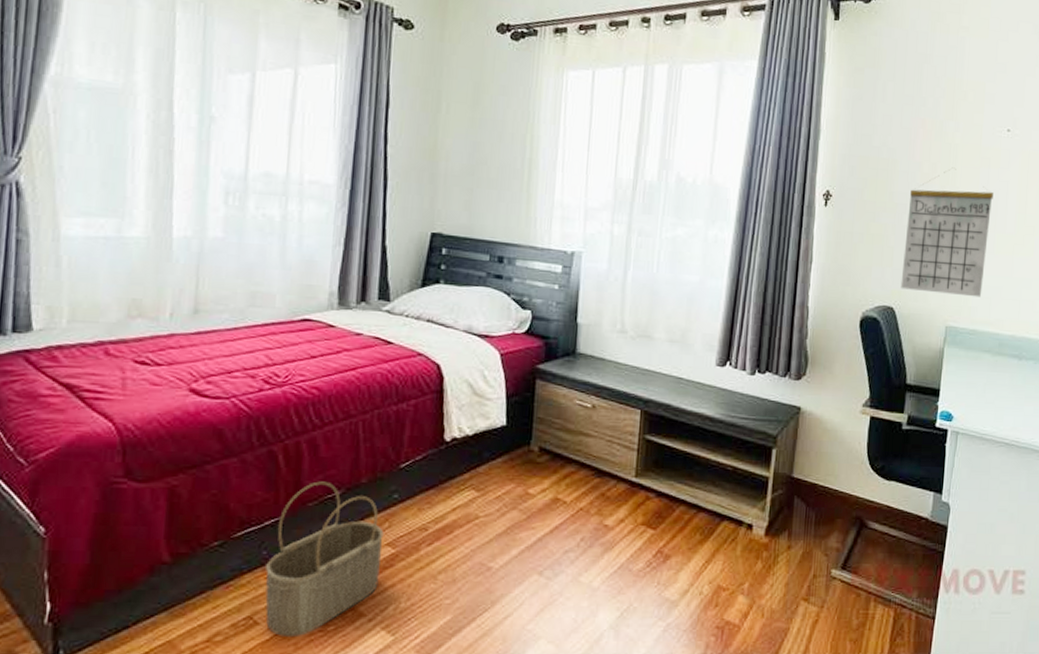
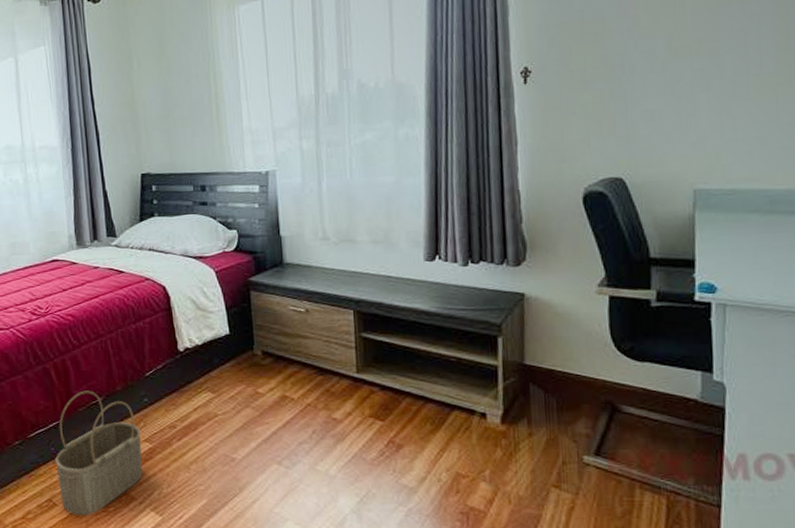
calendar: present [900,167,994,298] -> none [627,13,740,157]

